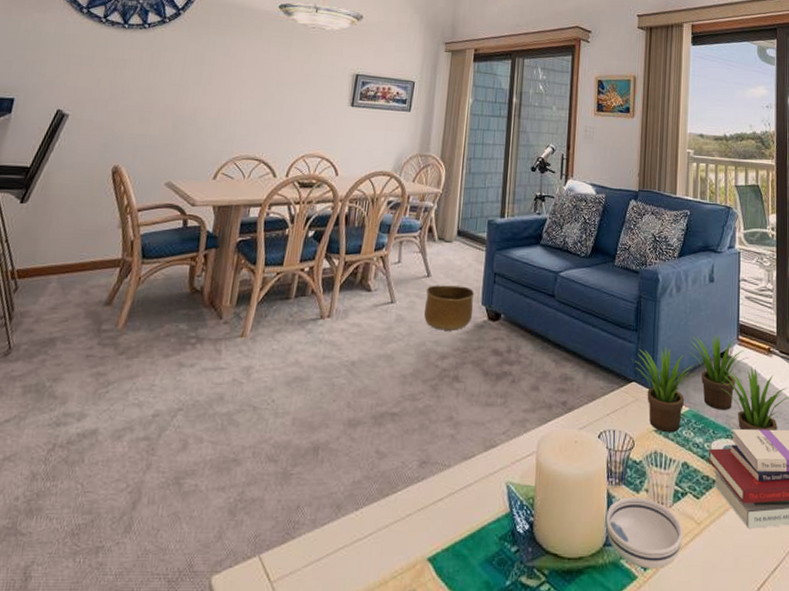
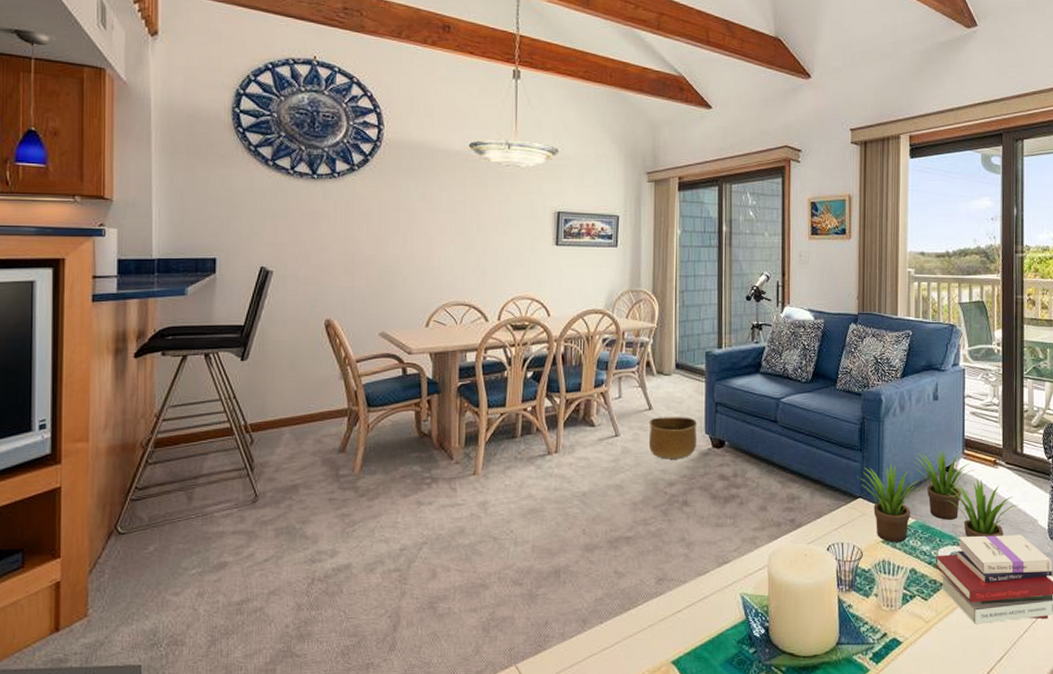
bowl: present [605,497,683,569] -> none [837,601,912,663]

